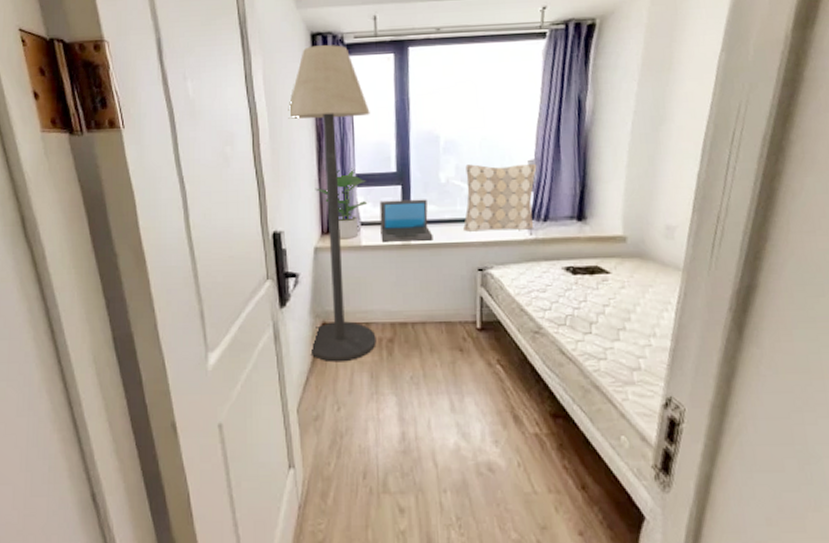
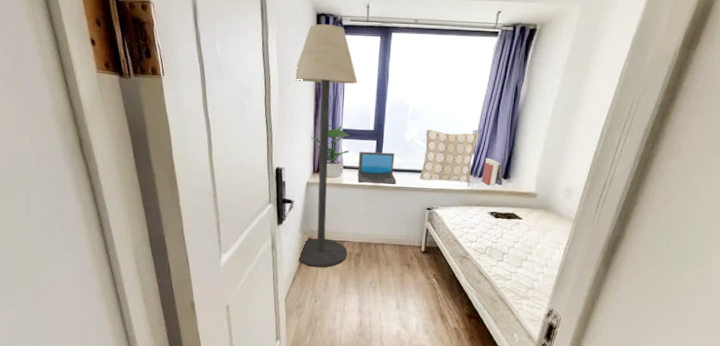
books: none [547,195,576,231] -> present [481,158,502,186]

